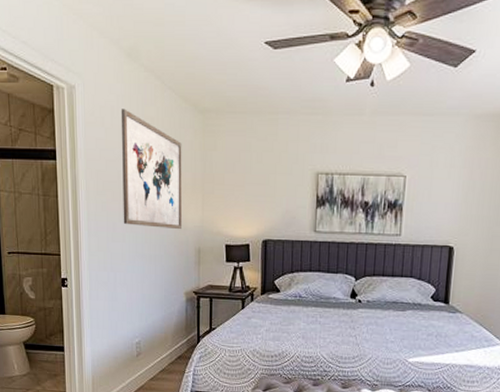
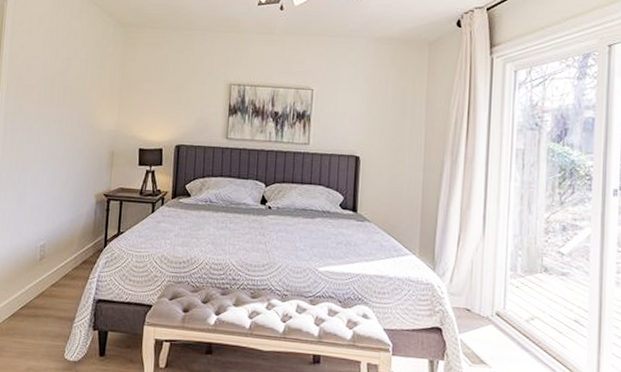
wall art: present [121,108,183,230] -> none [39,20,103,133]

